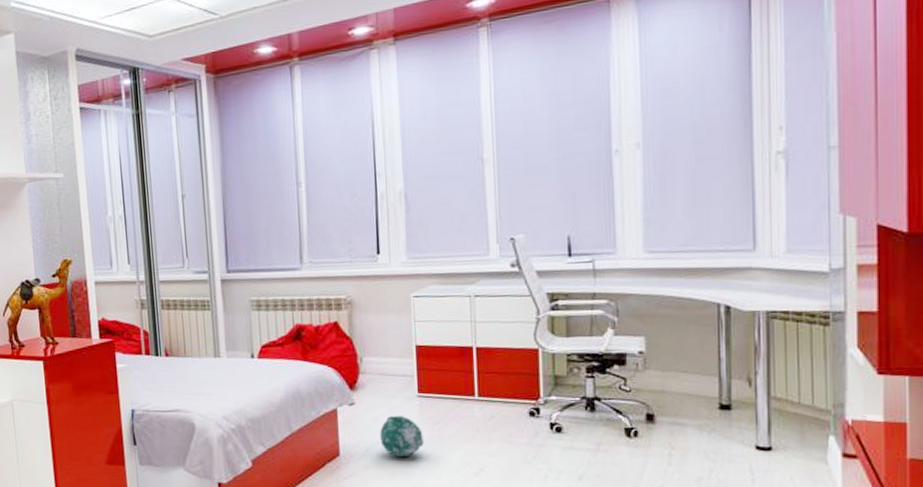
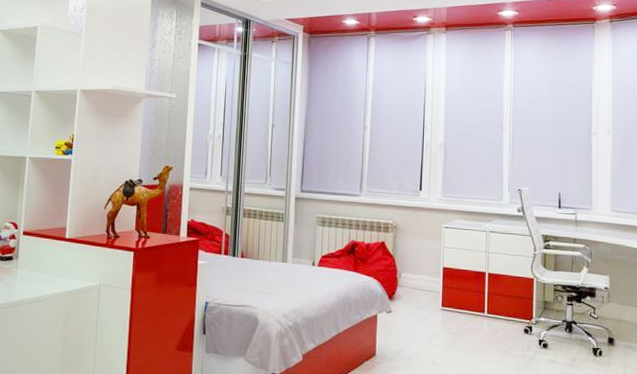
ball: present [380,415,424,458] -> none [409,324,443,361]

